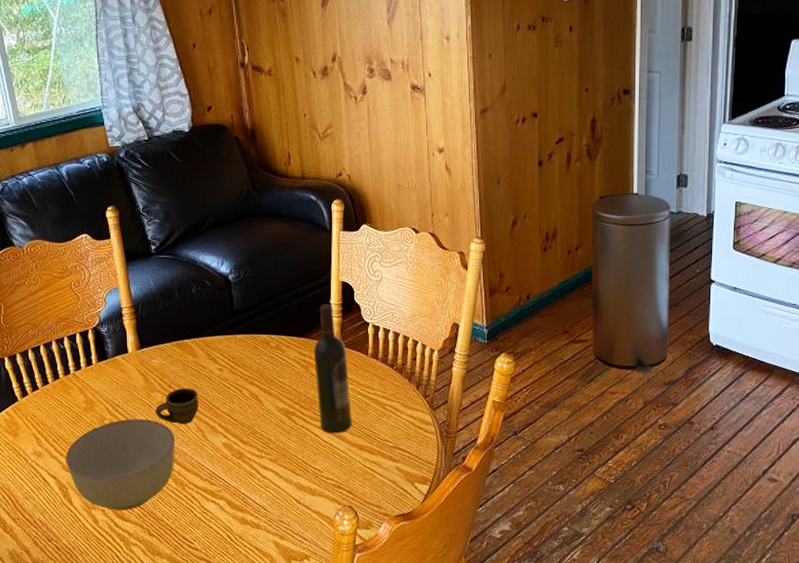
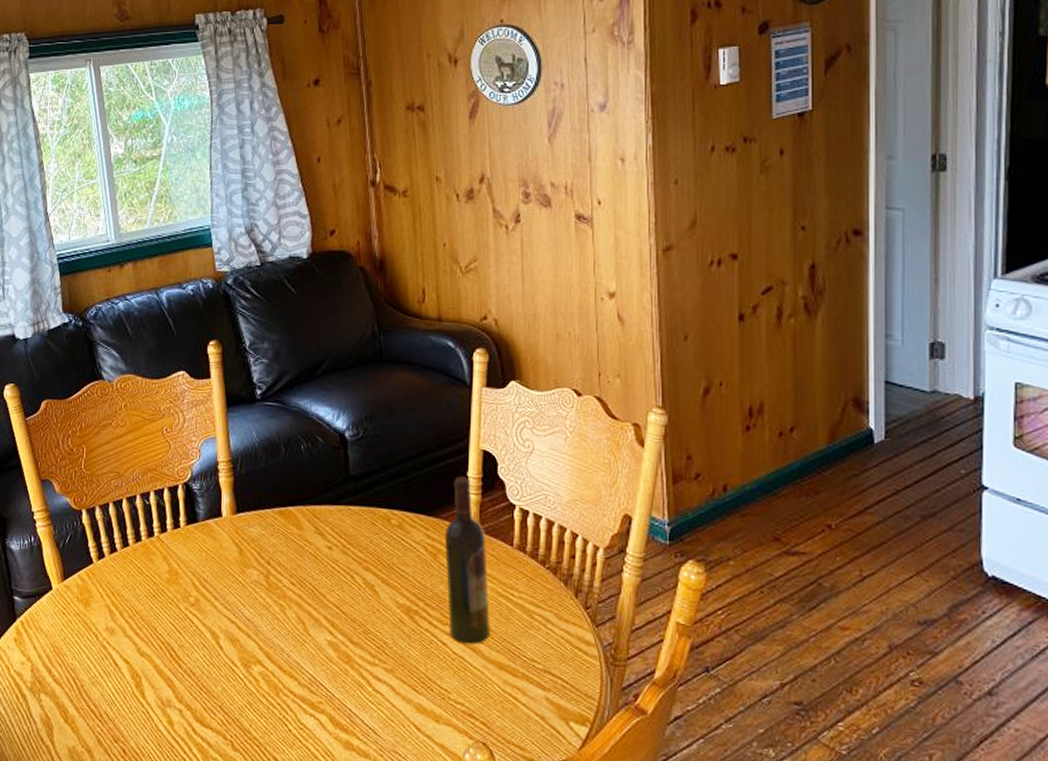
bowl: present [65,419,175,510] -> none [141,598,270,714]
cup: present [155,388,198,424] -> none [249,566,301,612]
pedal bin: present [591,192,671,374] -> none [810,361,923,607]

